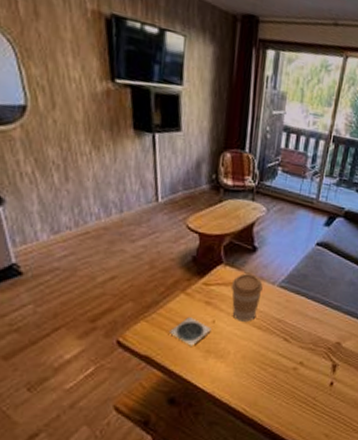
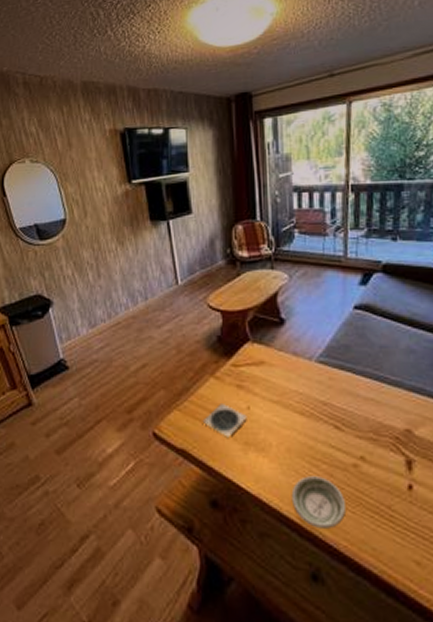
coffee cup: present [231,273,263,322] -> none [262,350,298,407]
saucer: none [240,377,283,416] -> present [291,476,347,529]

